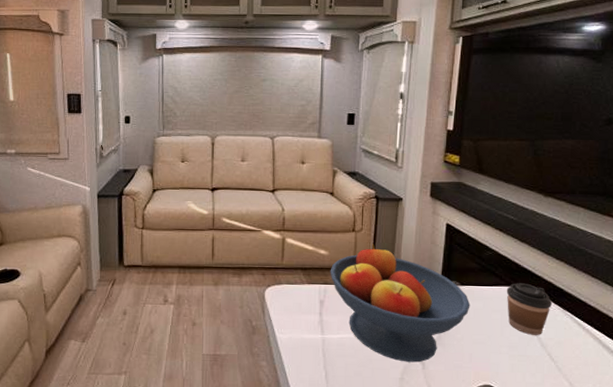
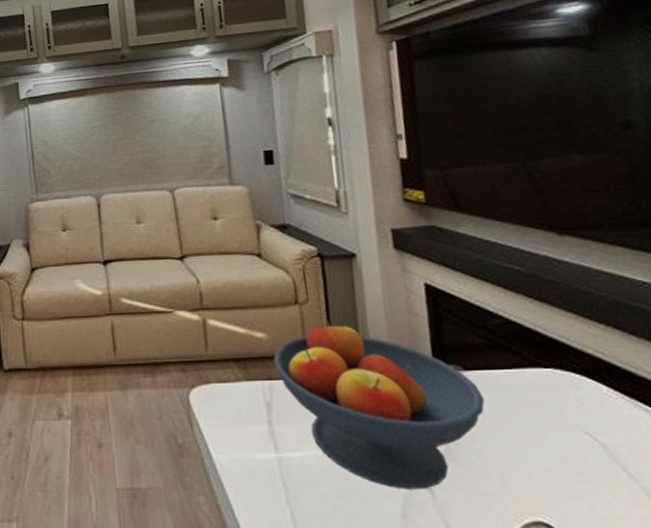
coffee cup: present [506,283,553,335] -> none [533,361,611,440]

